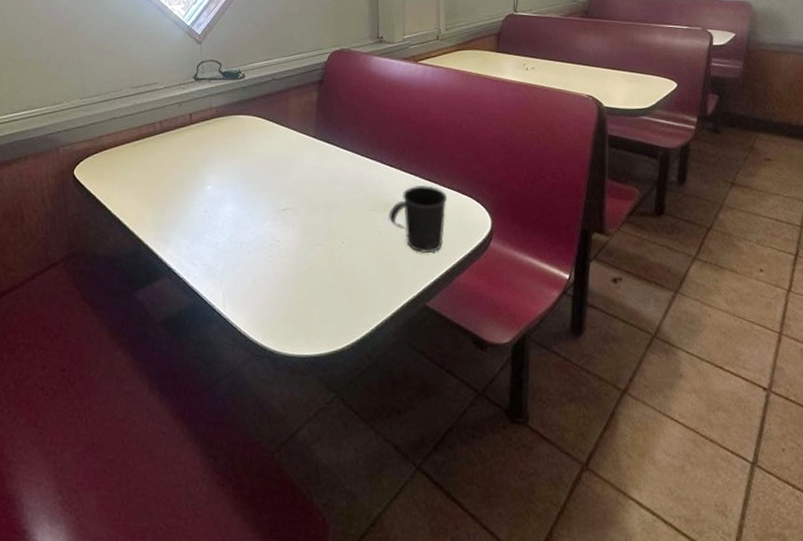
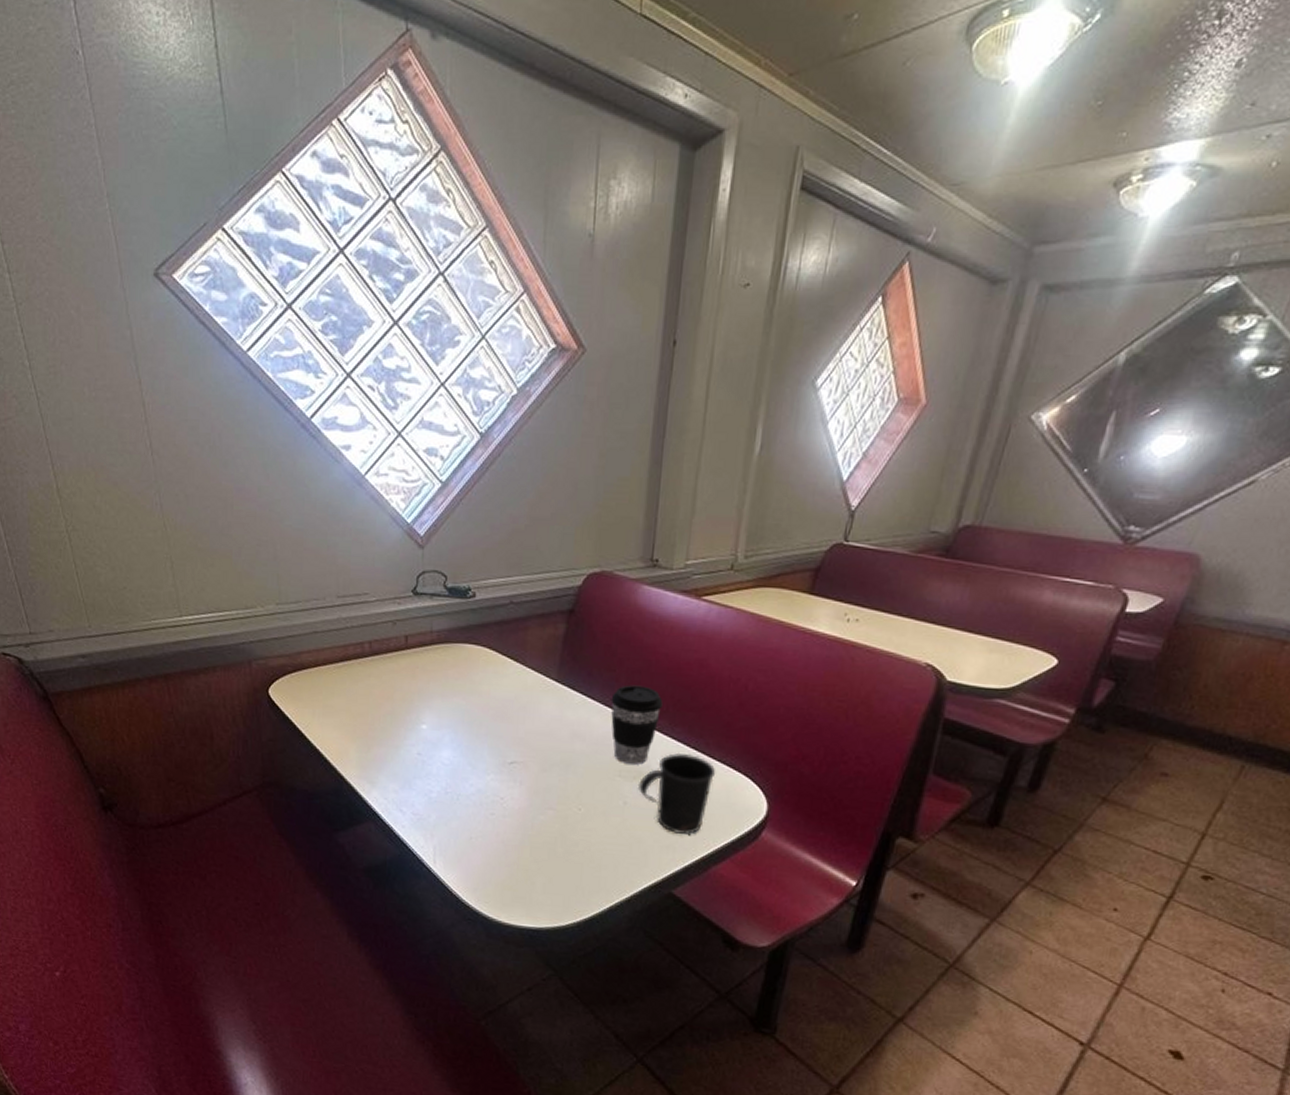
coffee cup: none [359,134,400,199] -> present [611,685,663,765]

